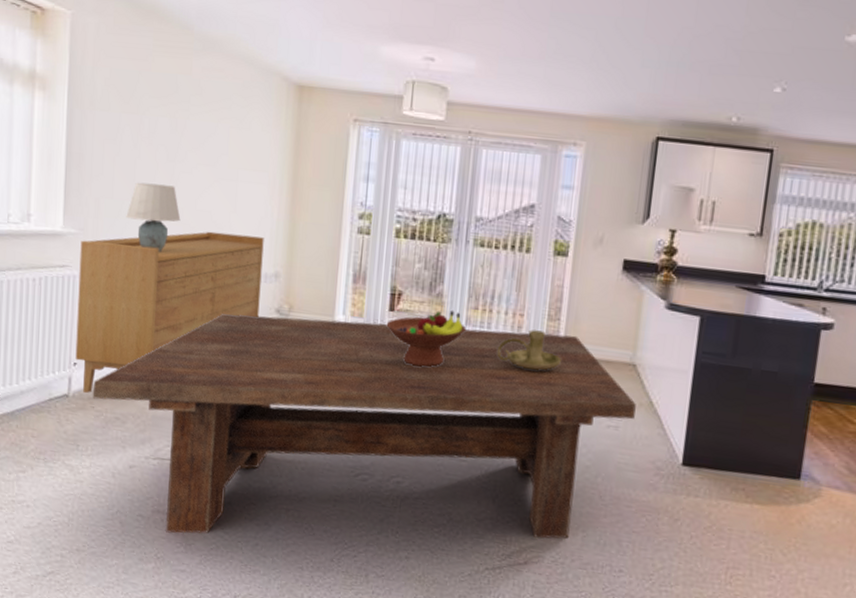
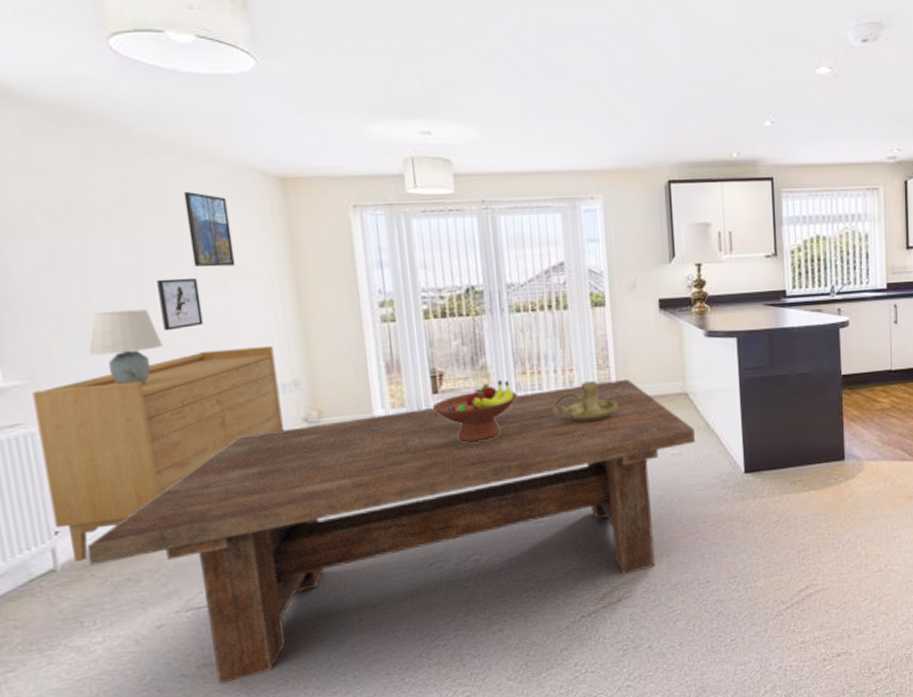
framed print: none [184,161,217,209] -> present [157,277,204,331]
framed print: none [217,87,253,160] -> present [183,191,236,267]

